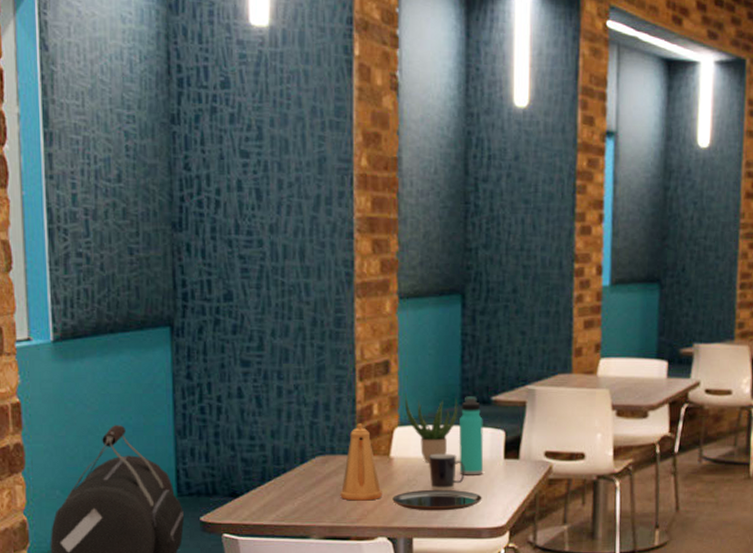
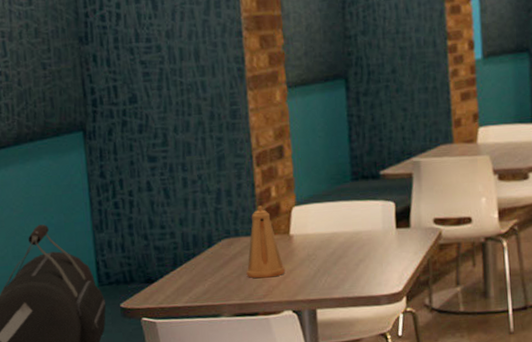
plate: present [392,489,482,511] -> none [295,261,378,283]
potted plant: present [404,392,458,462] -> none [299,173,350,237]
mug: present [428,453,465,490] -> none [325,227,361,263]
thermos bottle: present [458,396,484,475] -> none [351,172,378,247]

